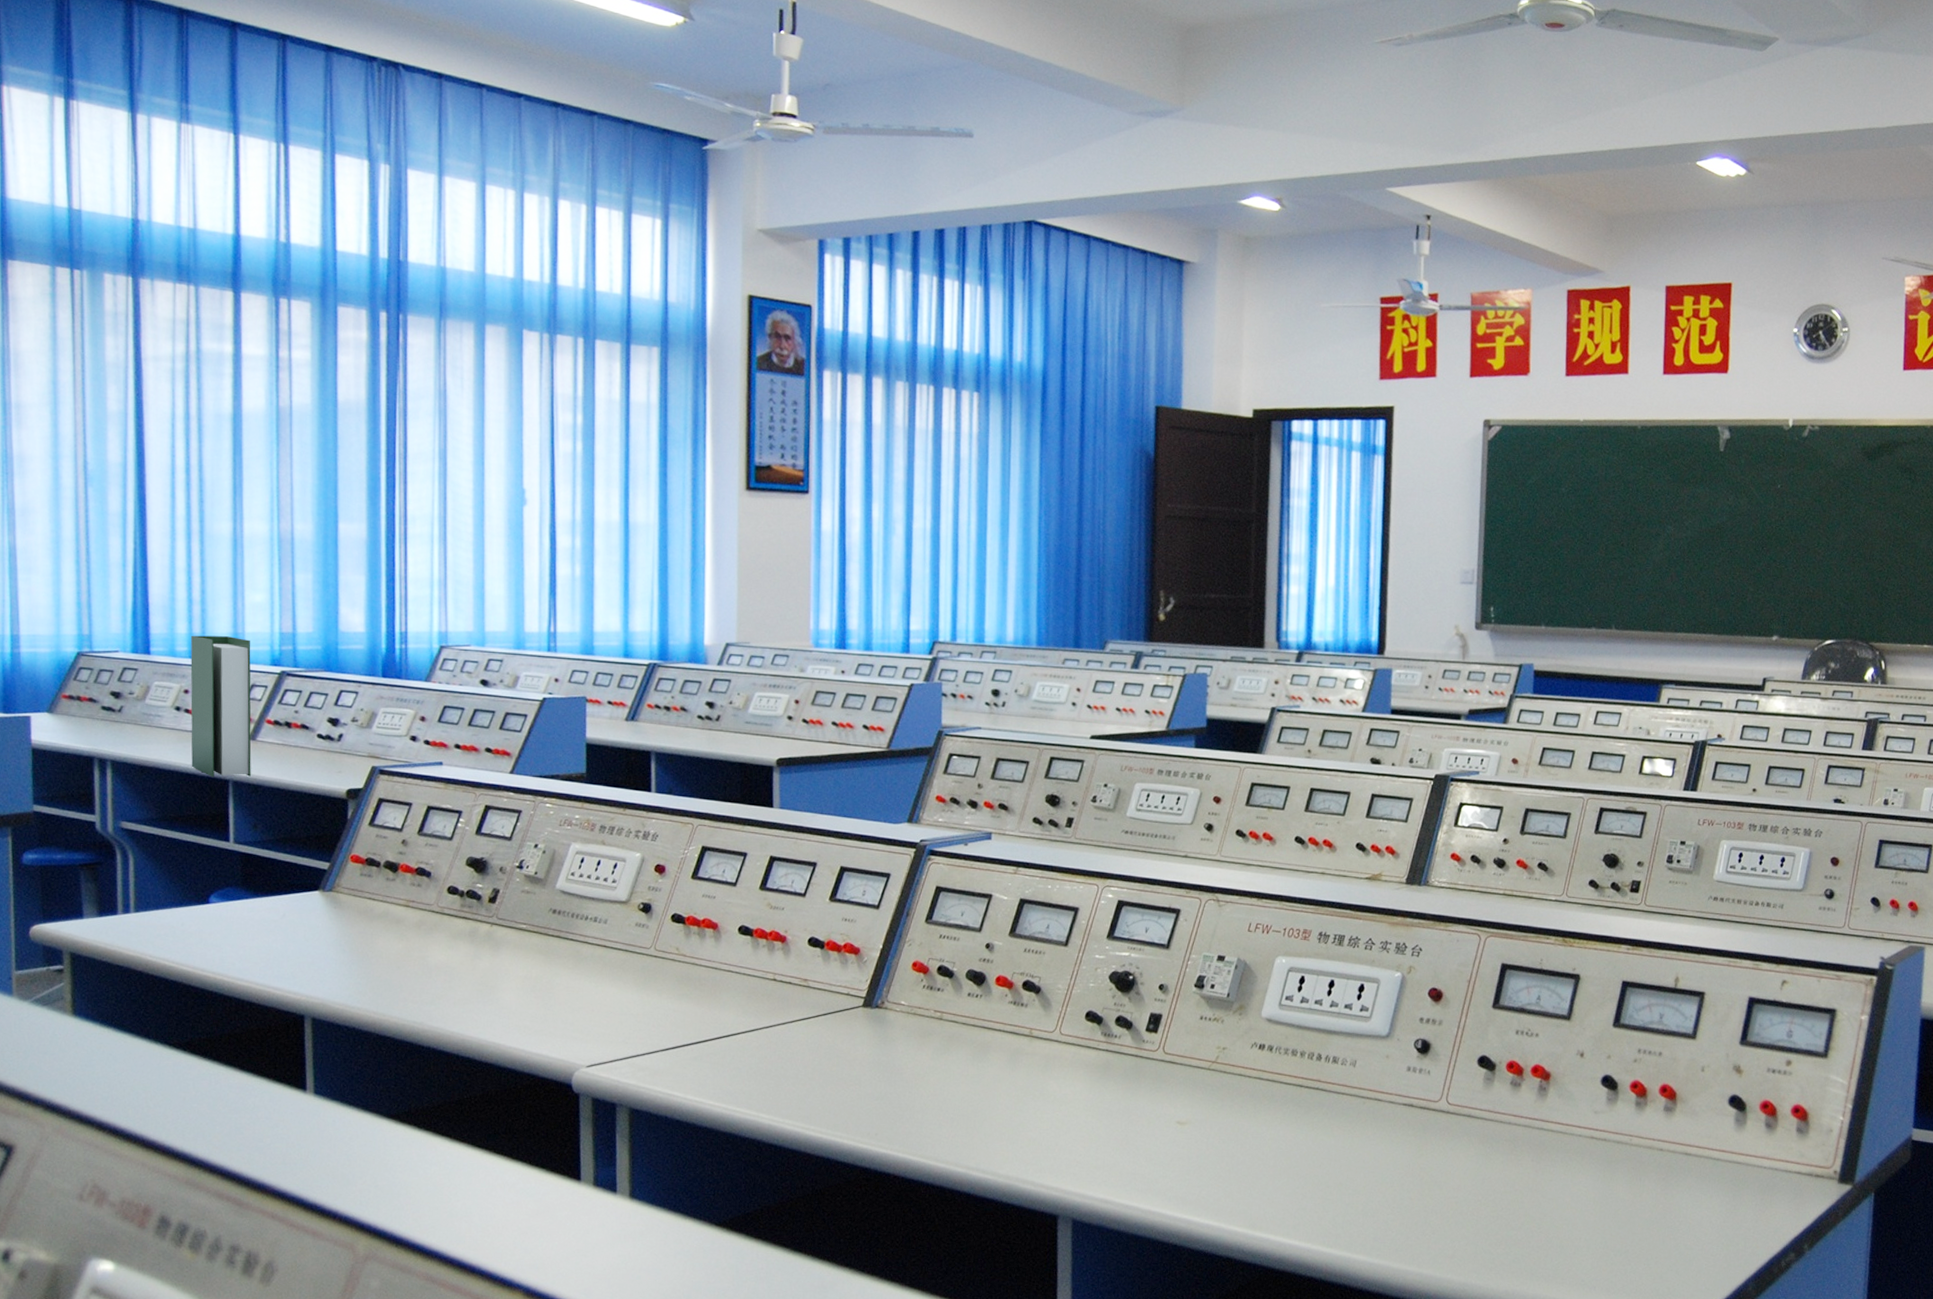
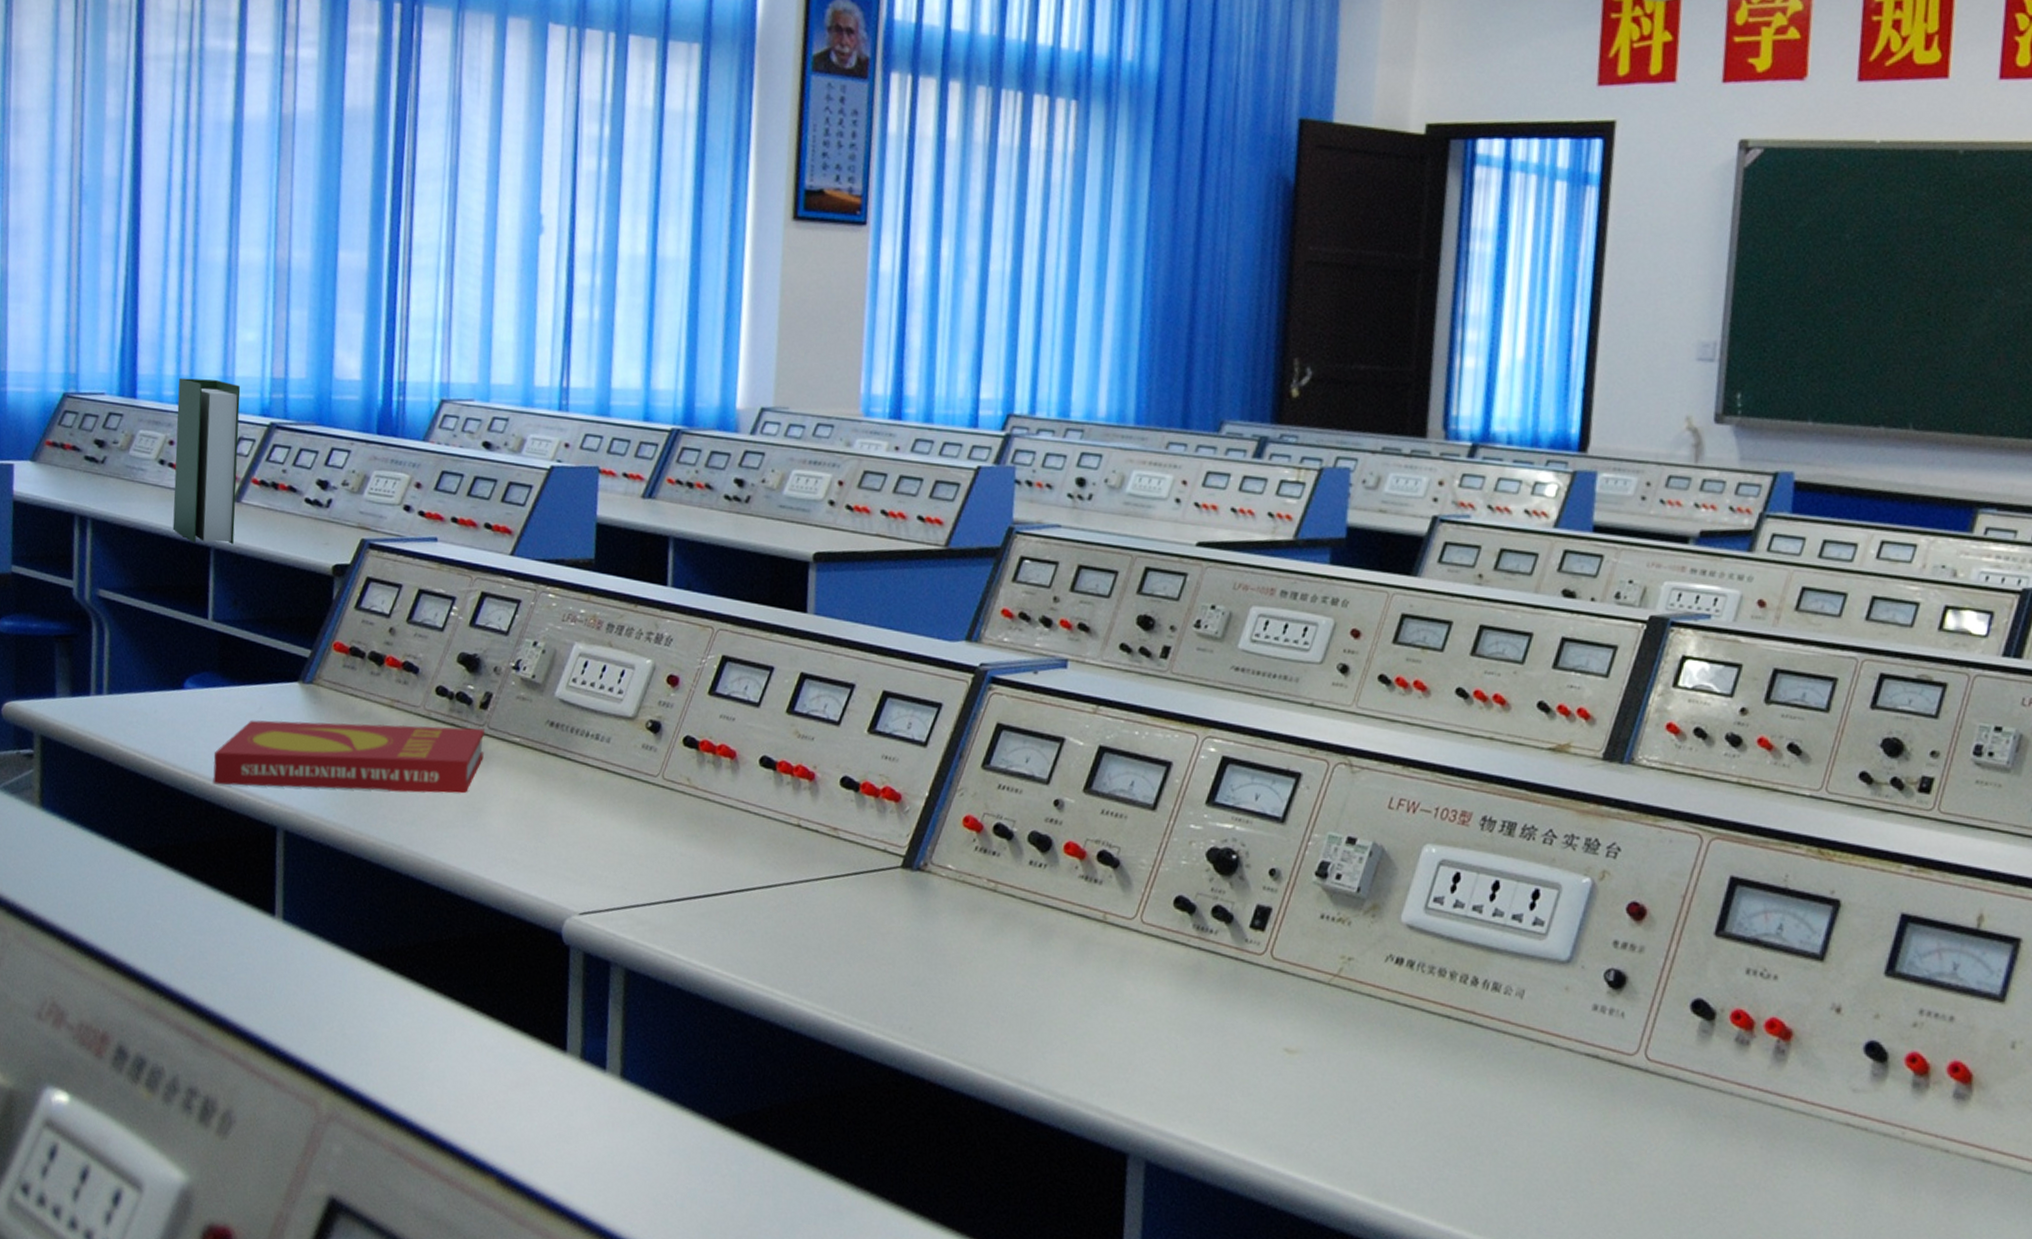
book: none [240,919,495,984] -> present [213,720,485,793]

